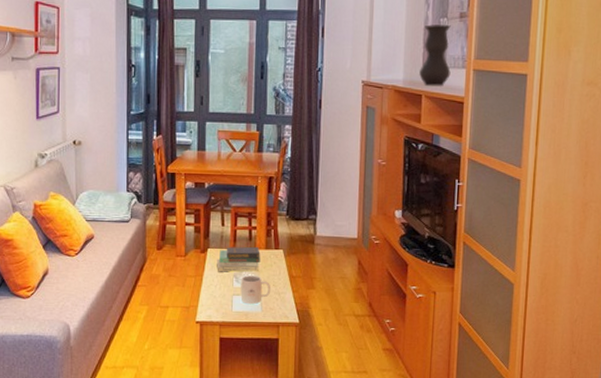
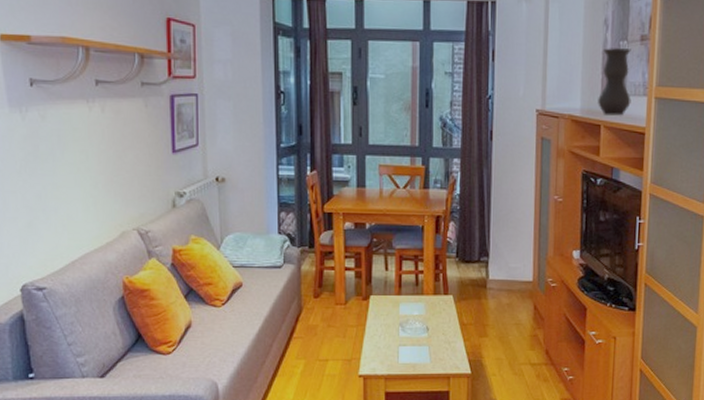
books: present [217,246,260,273] -> none [380,292,428,321]
mug: present [240,275,270,305] -> none [407,324,440,356]

